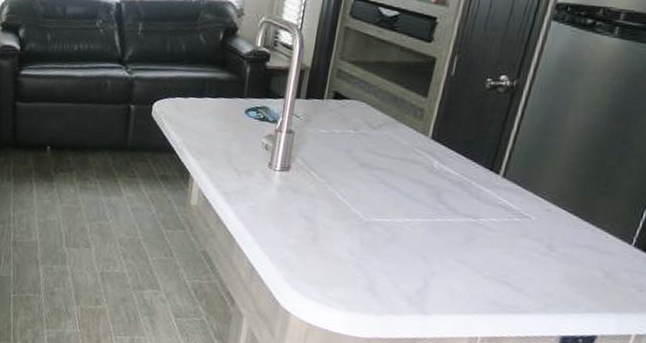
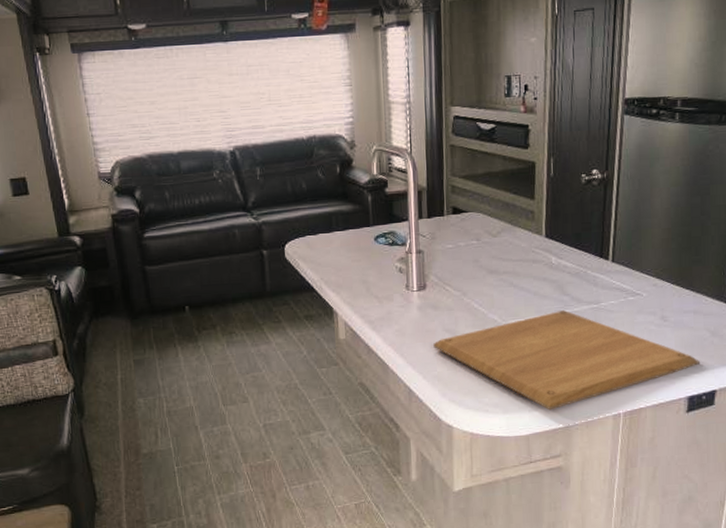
chopping board: none [286,217,585,319] -> present [433,309,701,411]

